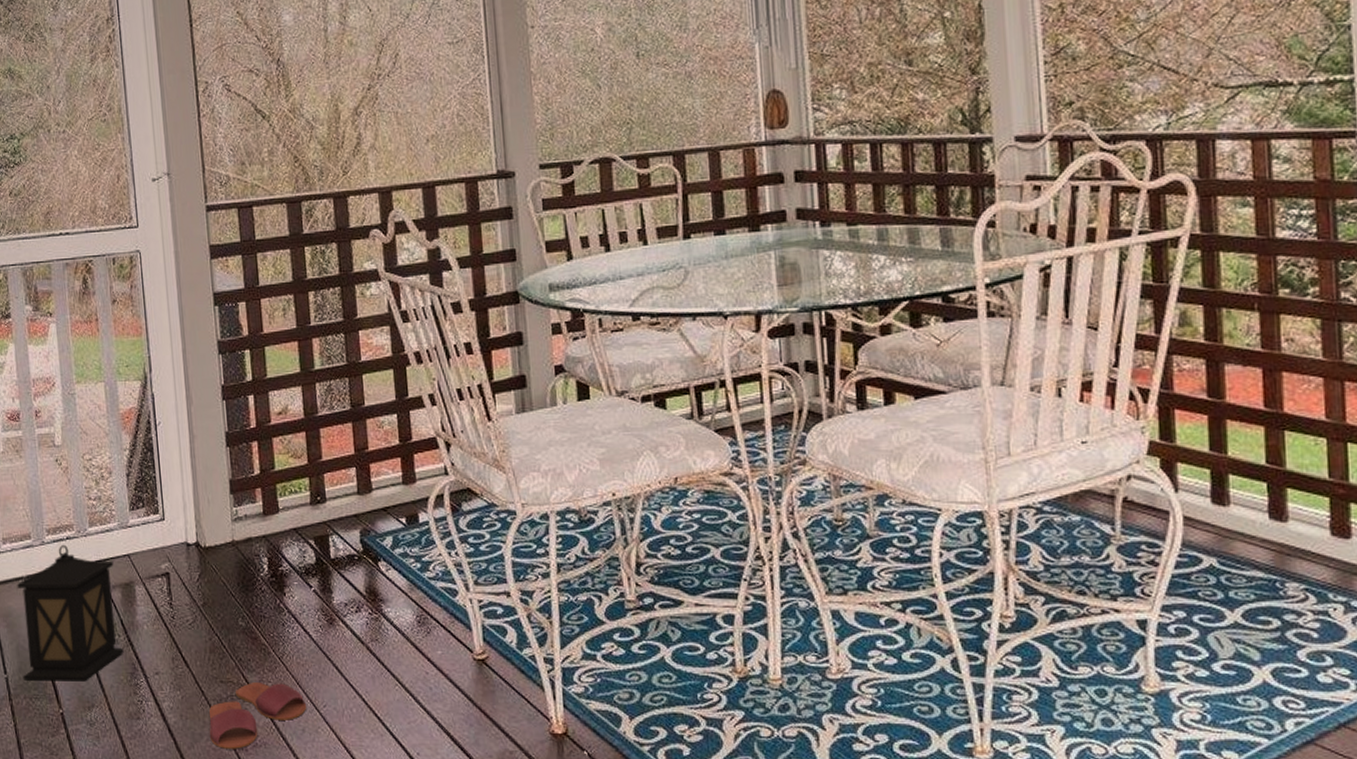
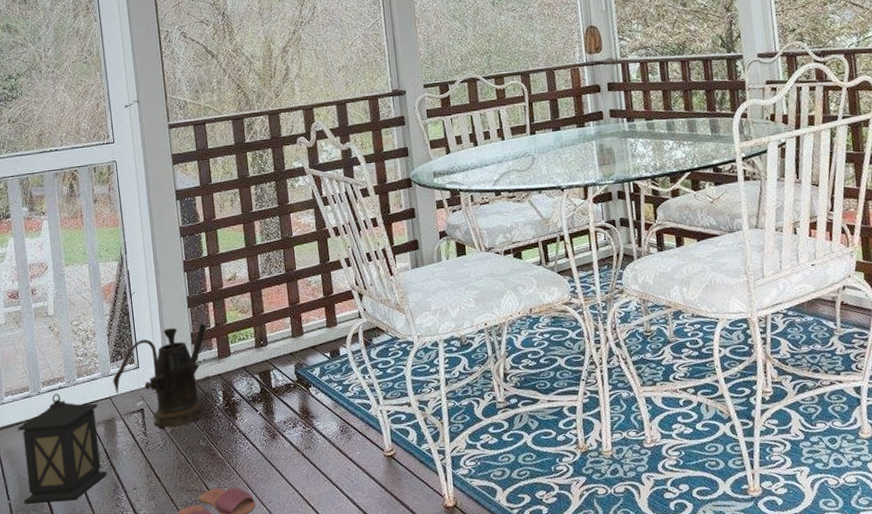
watering can: none [132,468,250,601] -> present [112,323,207,430]

